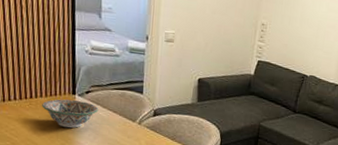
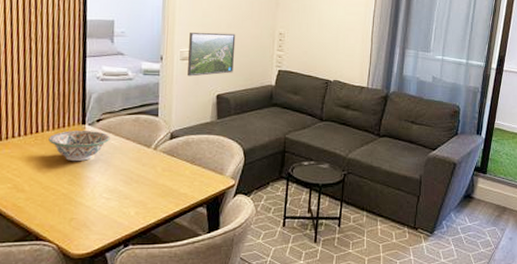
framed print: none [171,15,220,59] -> present [188,32,236,77]

